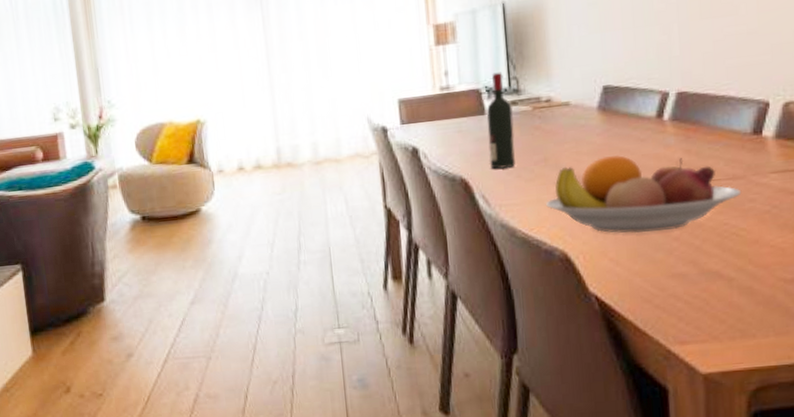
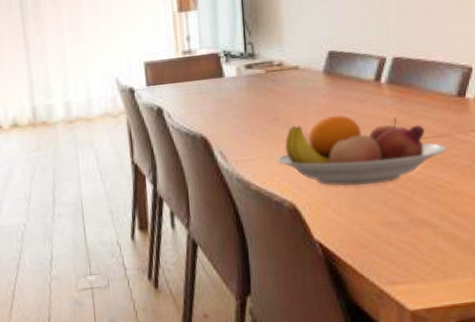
wine bottle: present [487,72,516,169] -> none [225,37,250,128]

